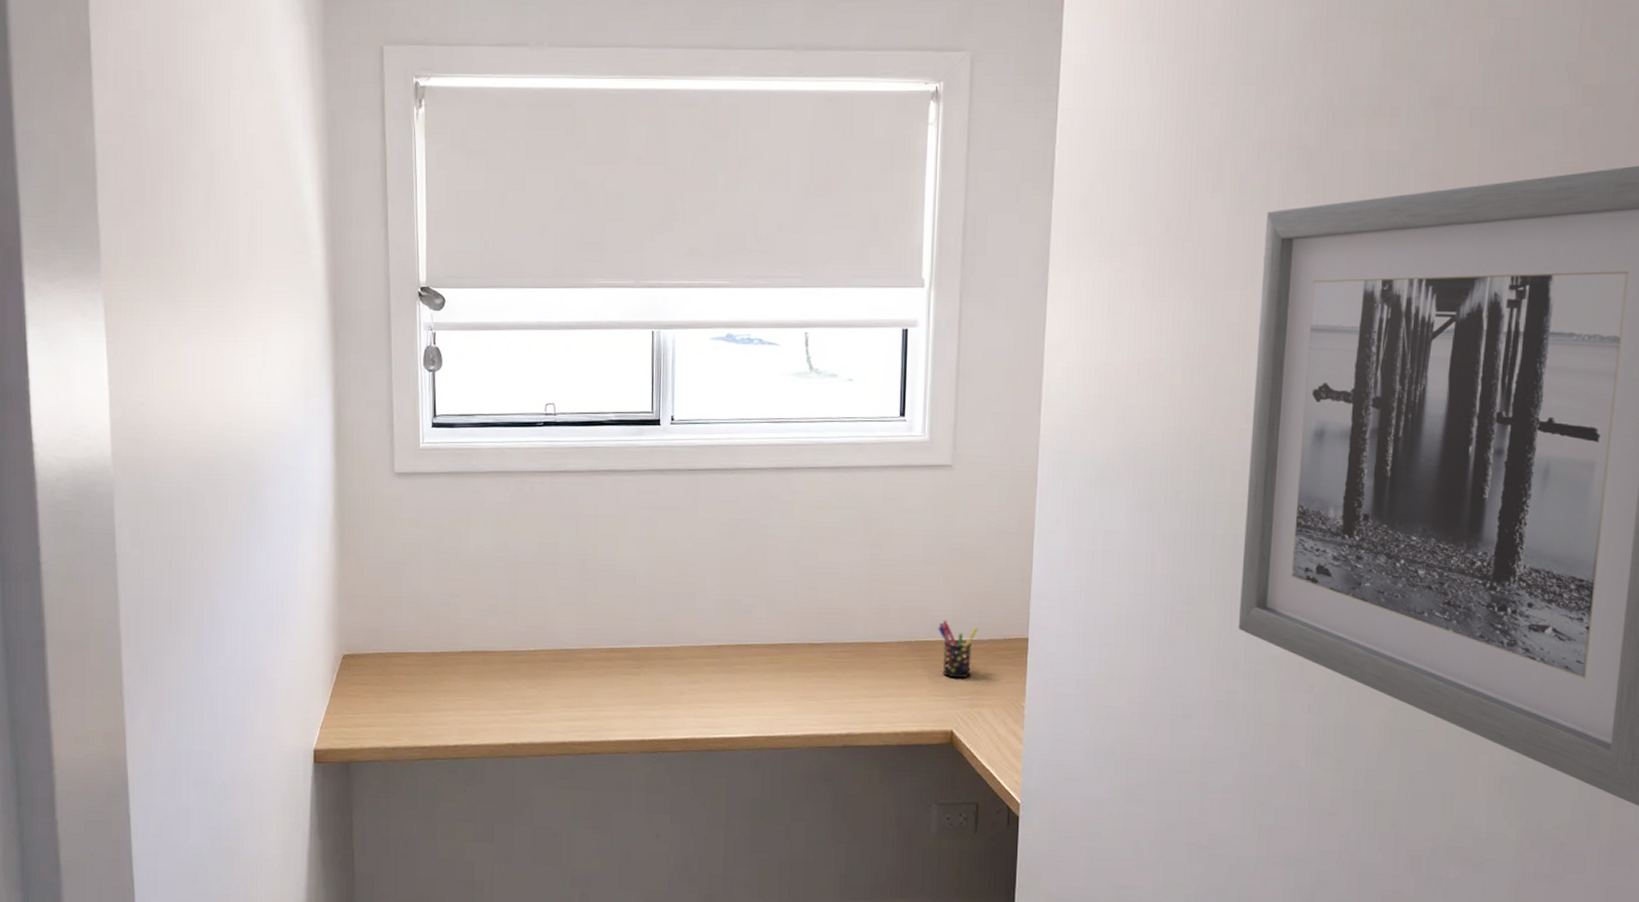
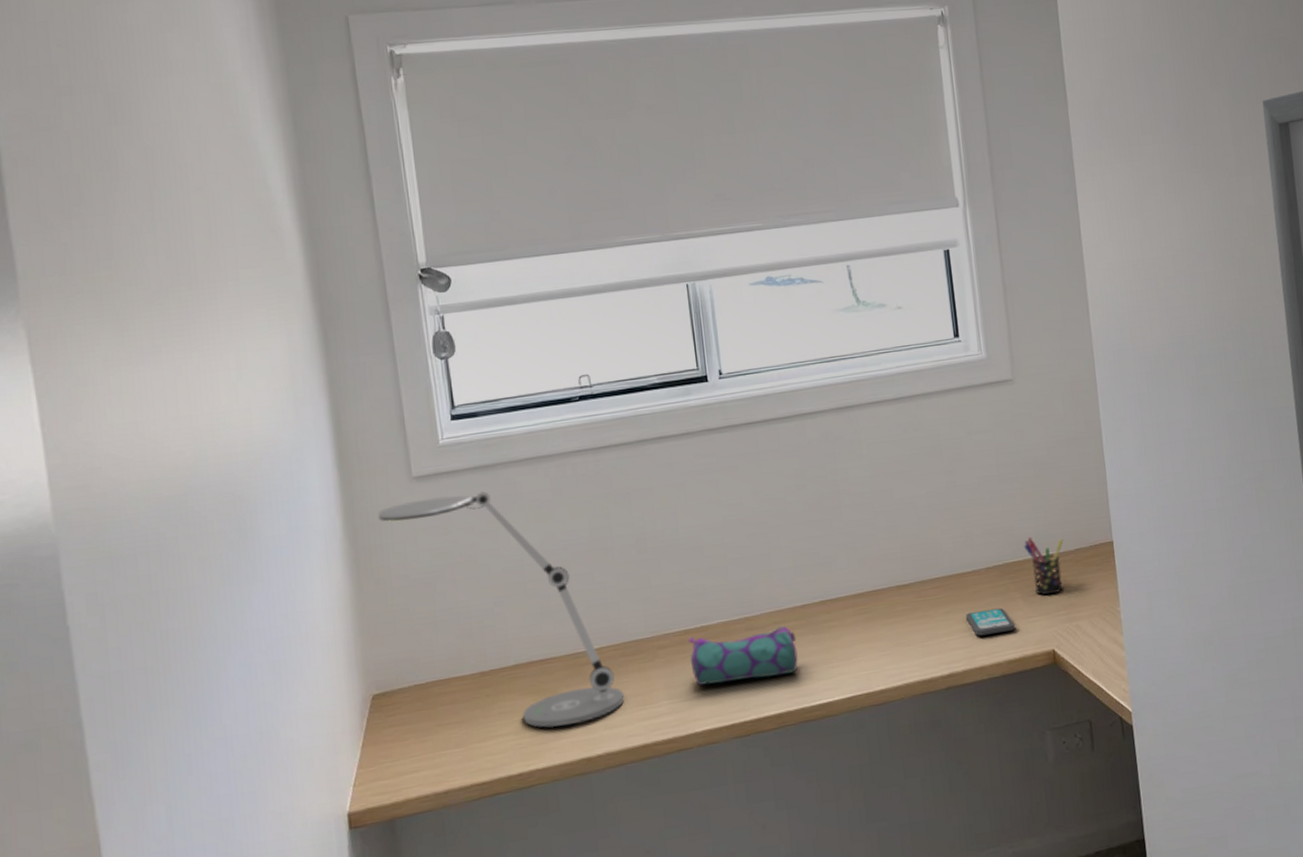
desk lamp: none [362,493,551,712] -> present [377,491,625,728]
pencil case: none [612,655,709,706] -> present [688,625,798,686]
smartphone: none [871,680,918,706] -> present [966,607,1015,636]

